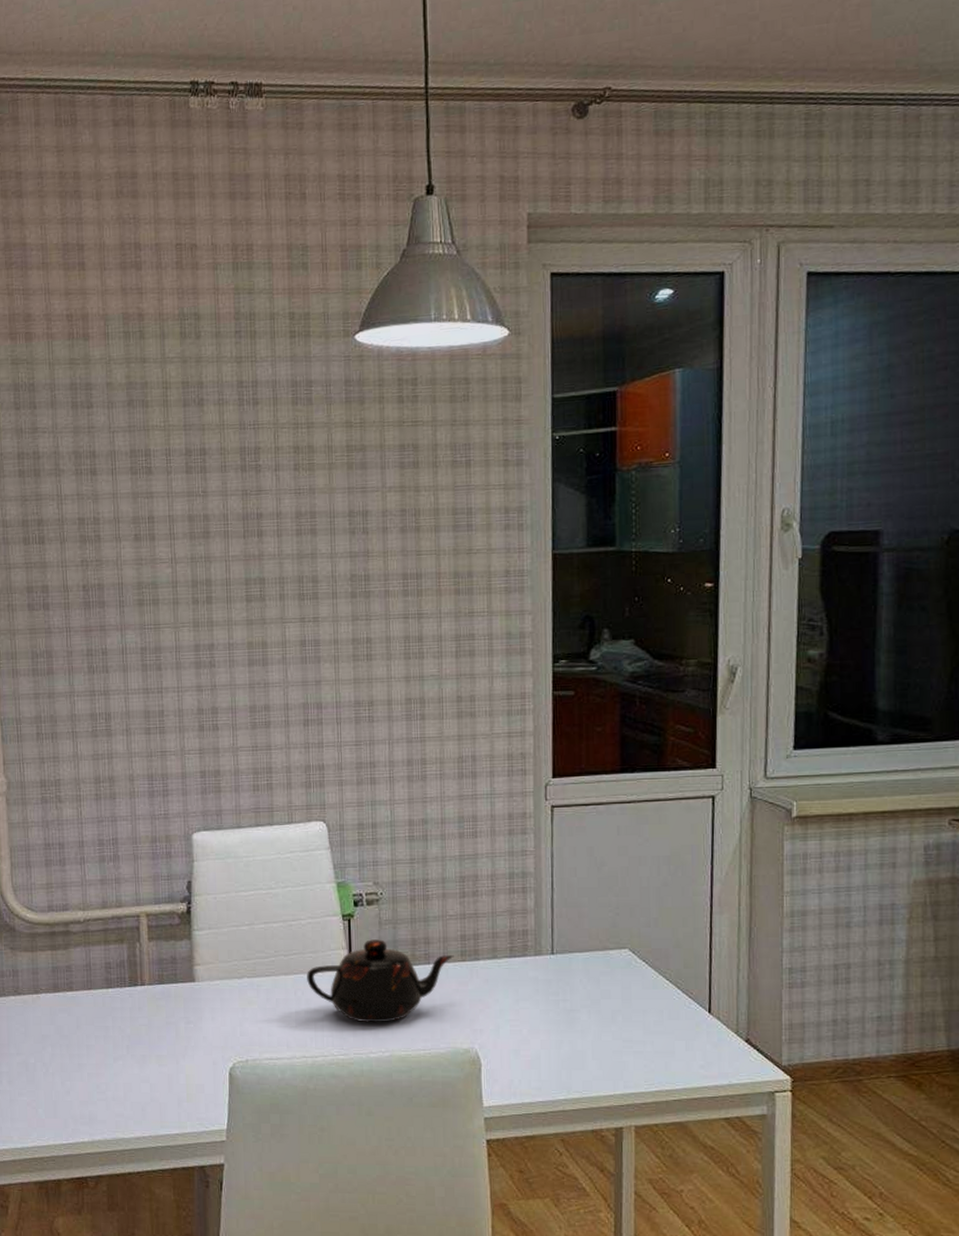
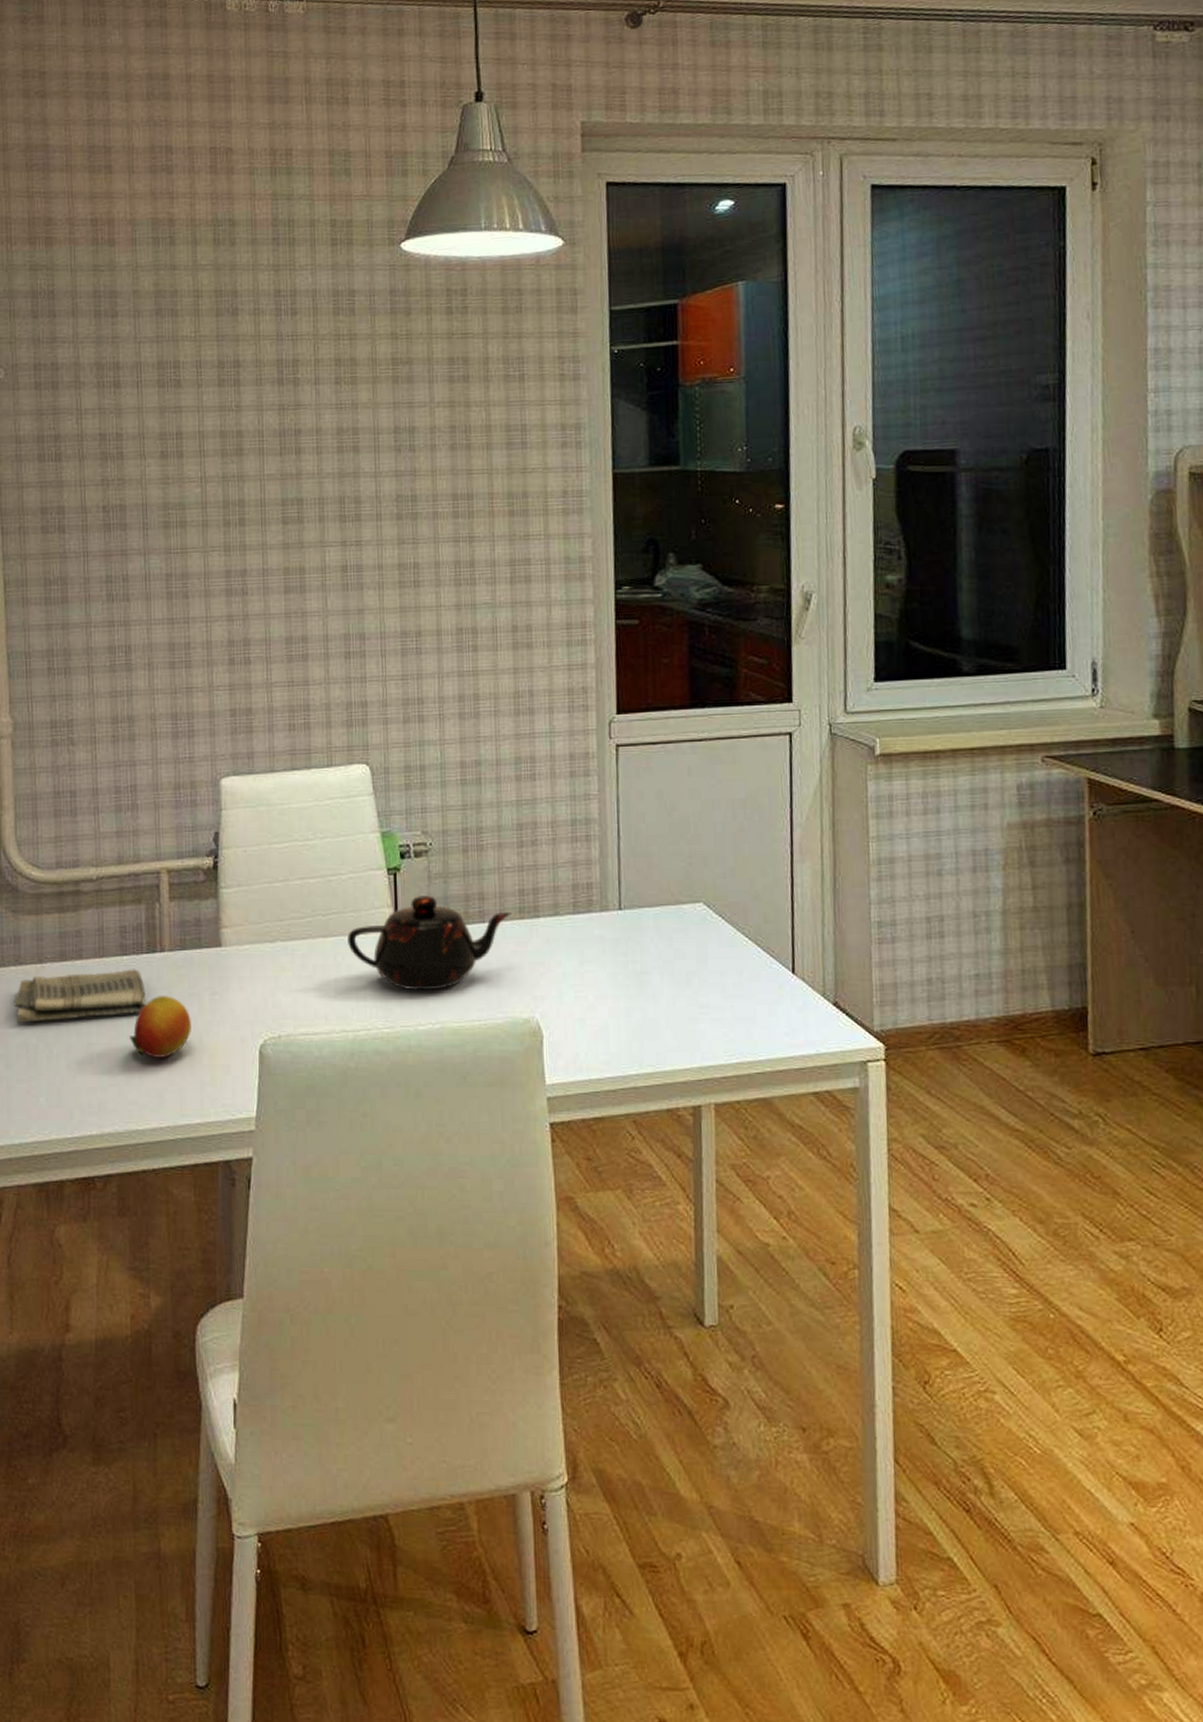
dish towel: none [13,1000,129,1045] -> present [13,969,146,1023]
fruit: none [115,1023,169,1078] -> present [130,994,191,1059]

